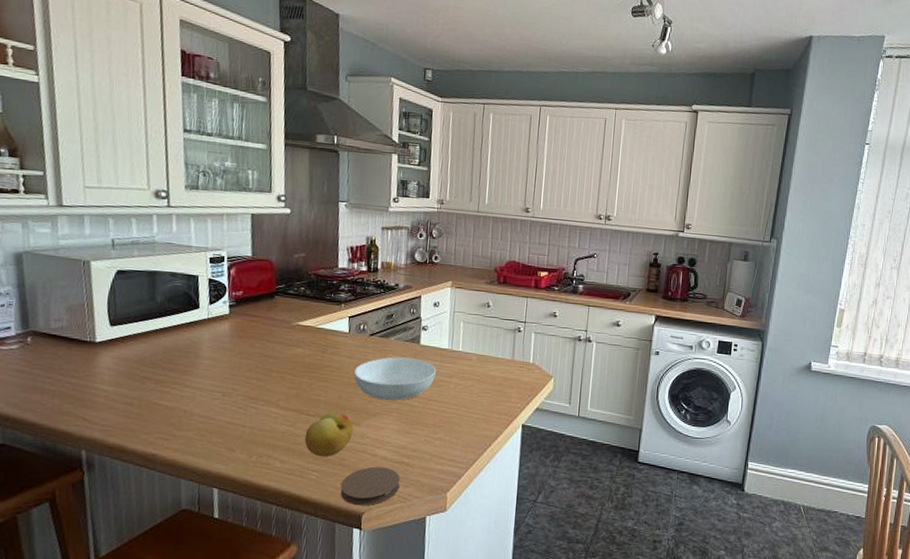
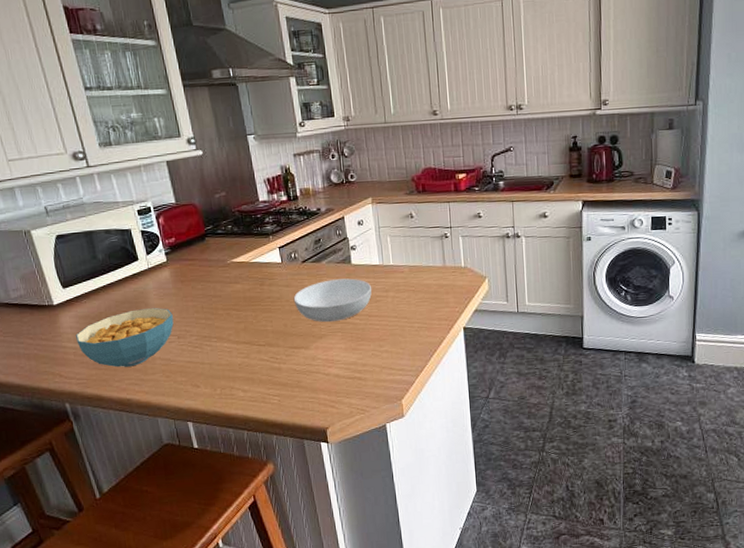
cereal bowl: none [111,359,223,420] -> present [76,307,174,367]
fruit: present [304,411,354,457] -> none [260,338,304,382]
coaster: present [340,466,400,506] -> none [302,384,357,422]

